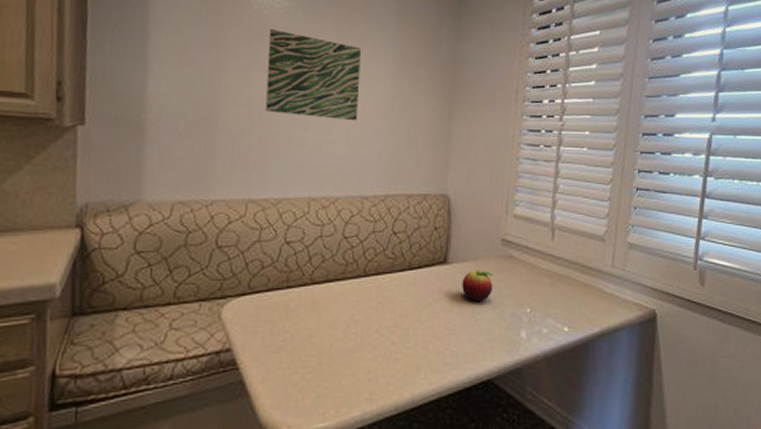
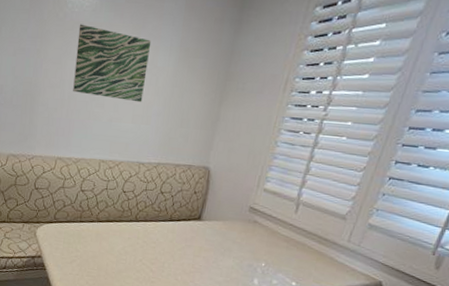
fruit: present [462,270,493,301] -> none [210,228,238,252]

